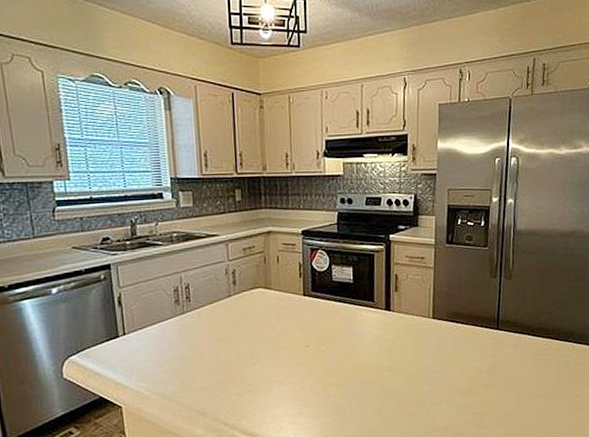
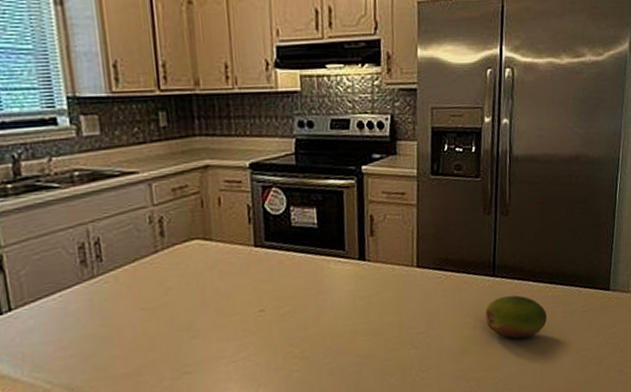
fruit: none [490,346,543,383] -> present [485,295,547,339]

